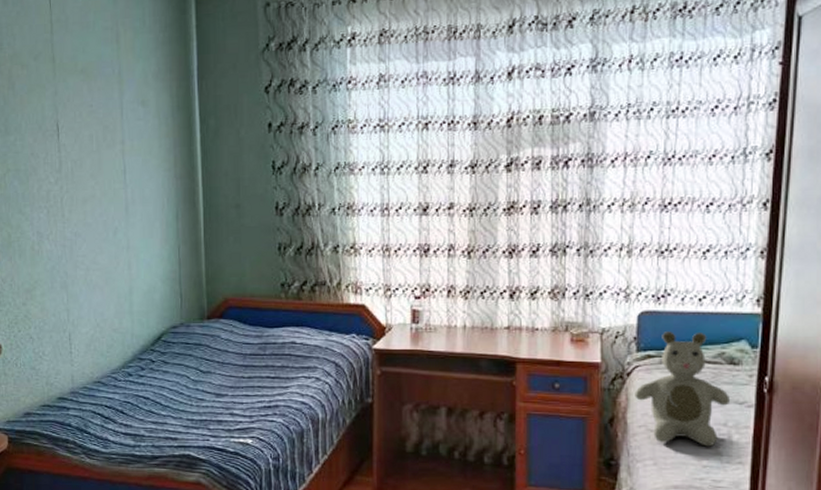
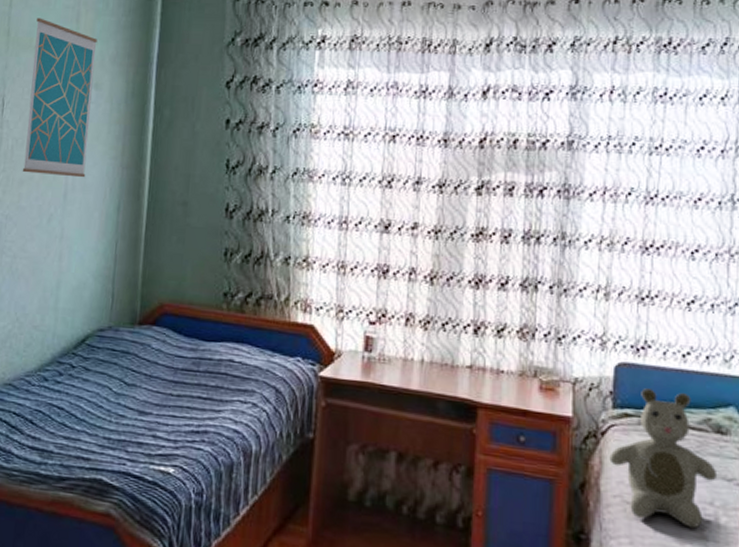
wall art: none [79,41,143,192] -> present [22,17,98,178]

